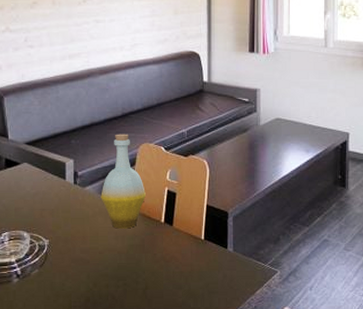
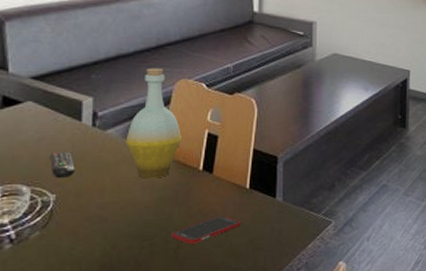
remote control: none [42,204,63,227] -> present [49,151,75,179]
cell phone: none [140,262,198,285] -> present [171,215,241,244]

